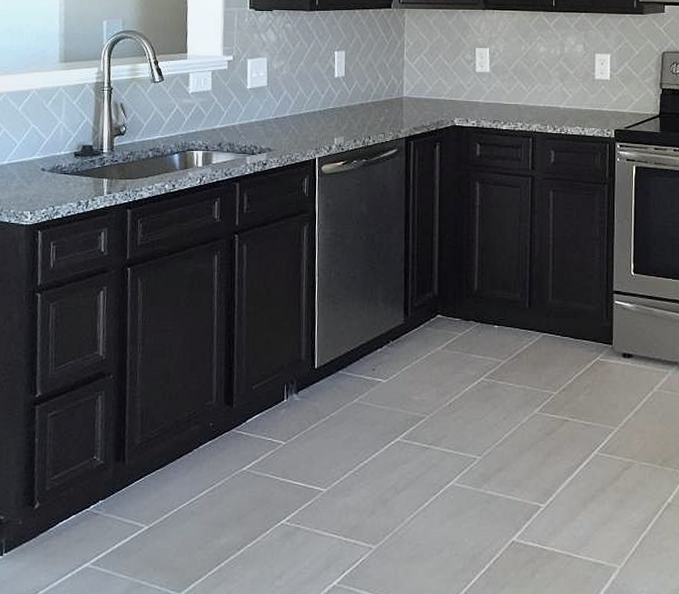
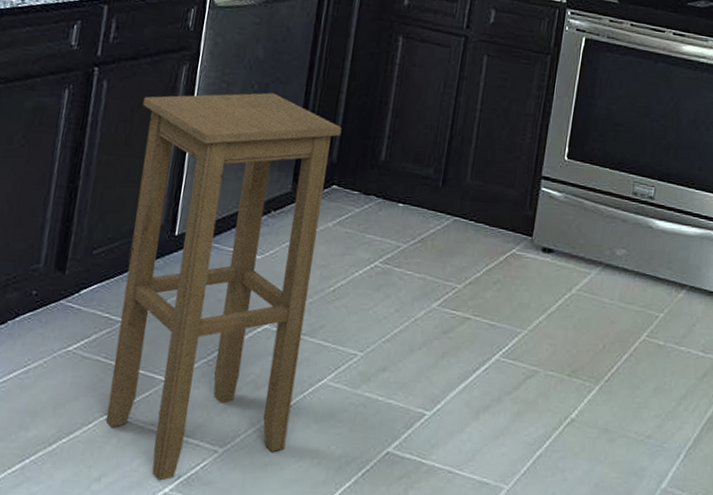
stool: none [276,241,439,576] -> present [105,92,342,481]

